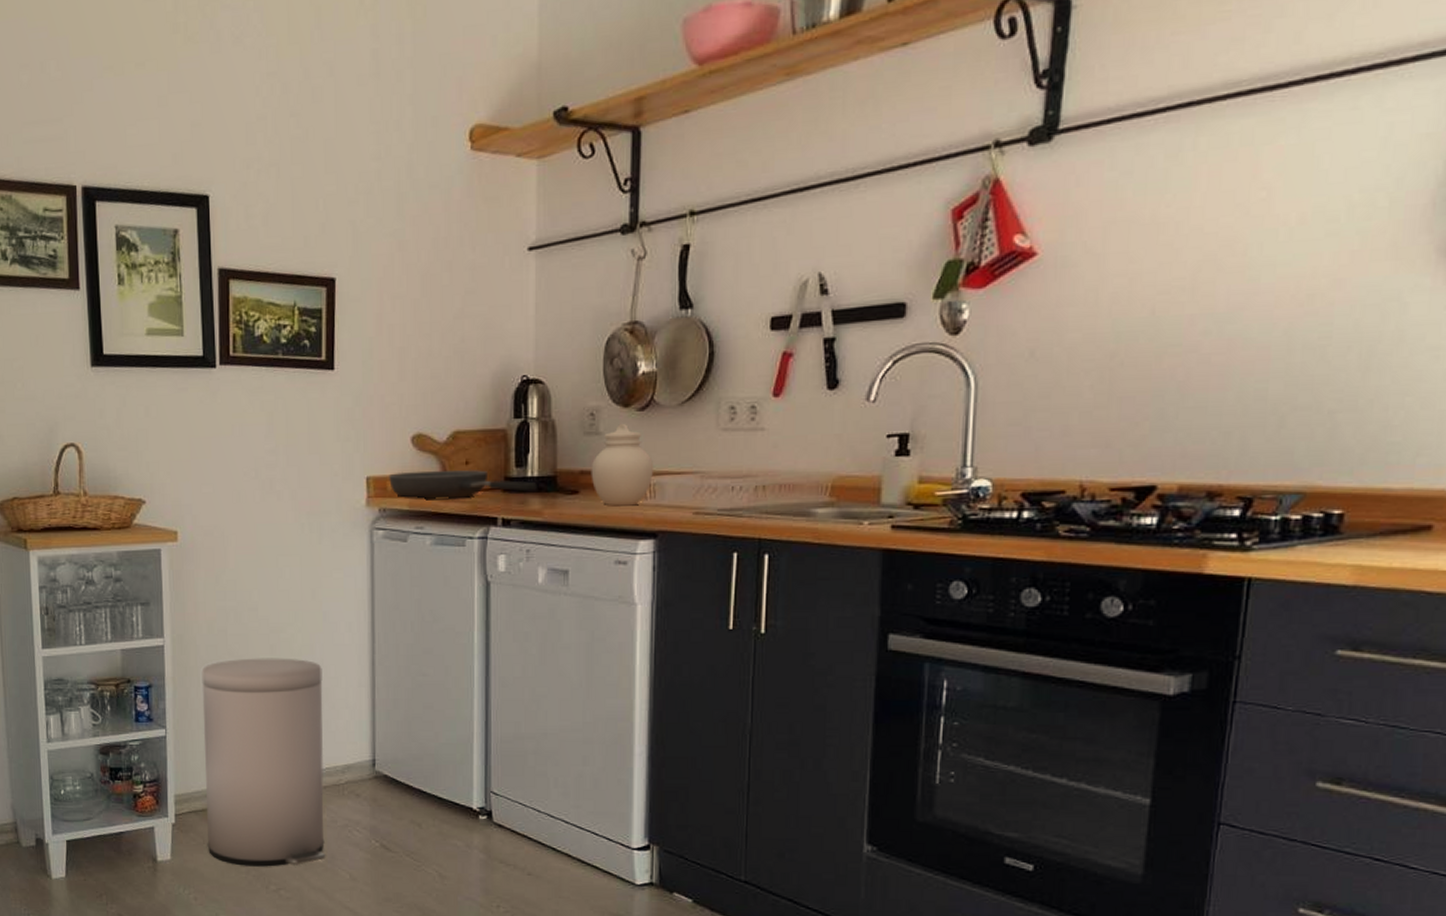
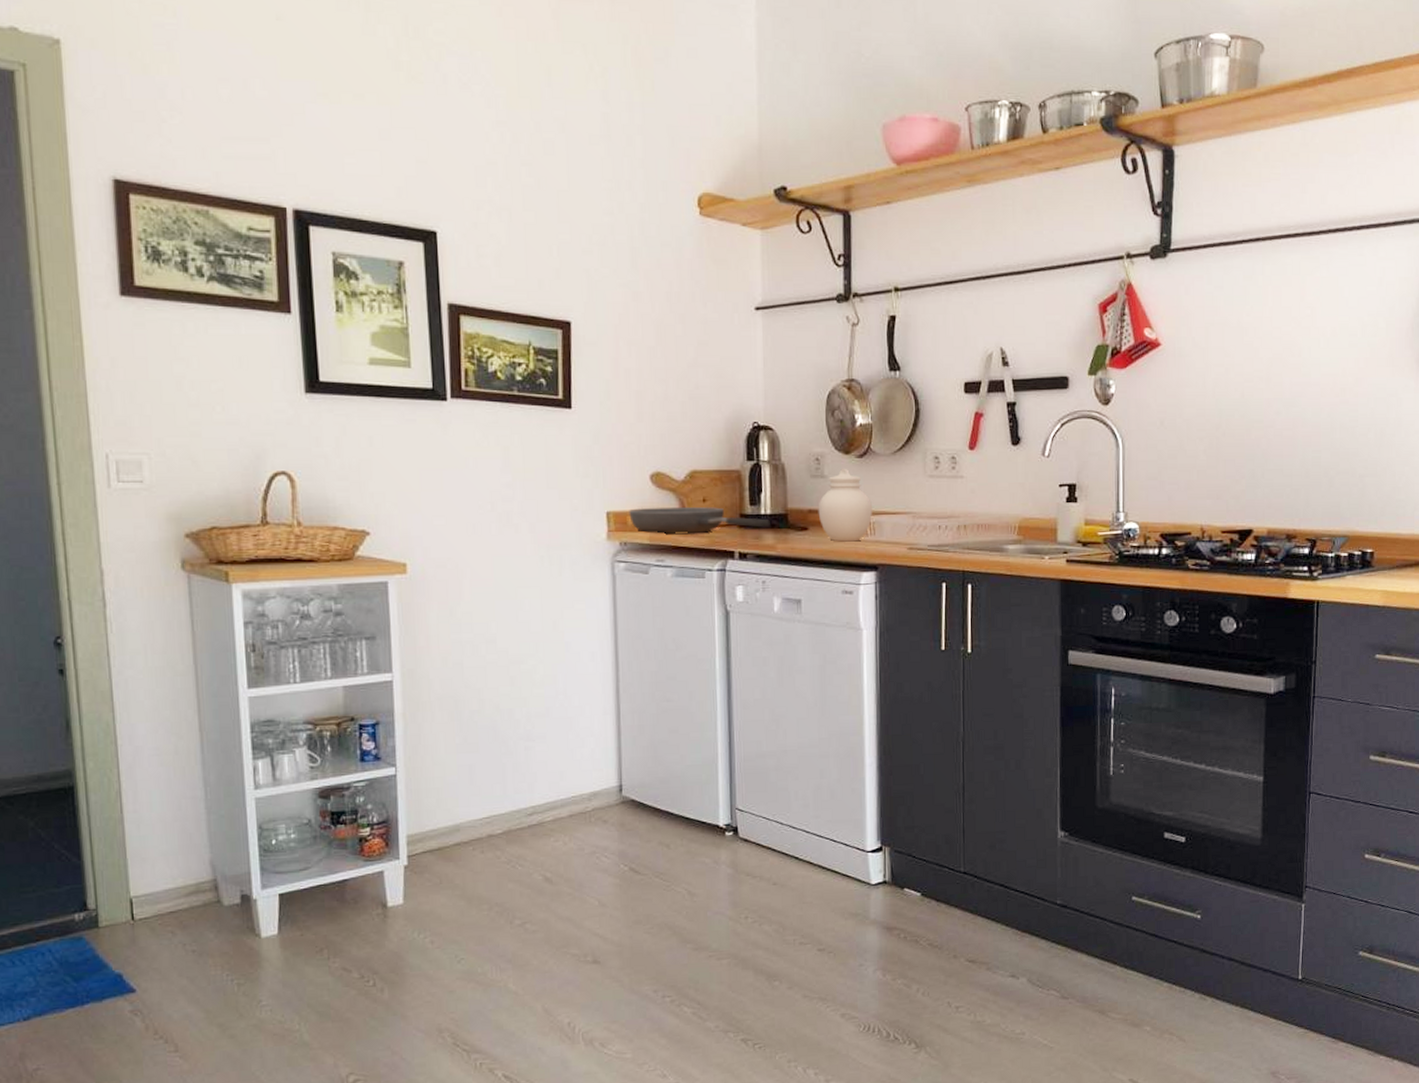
pedal bin: present [201,658,326,867] -> none [435,689,574,903]

